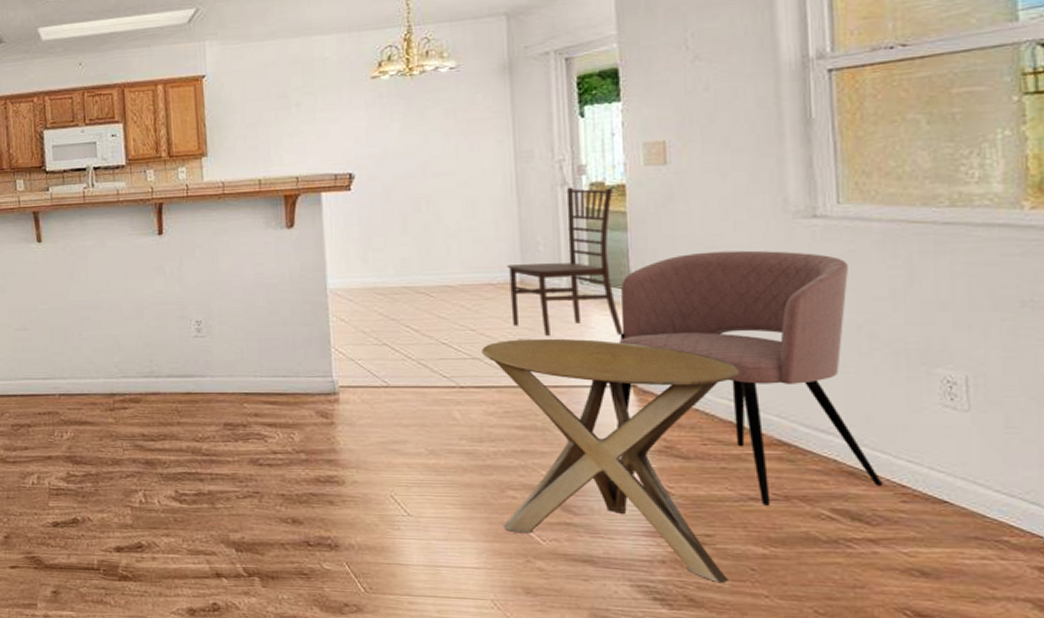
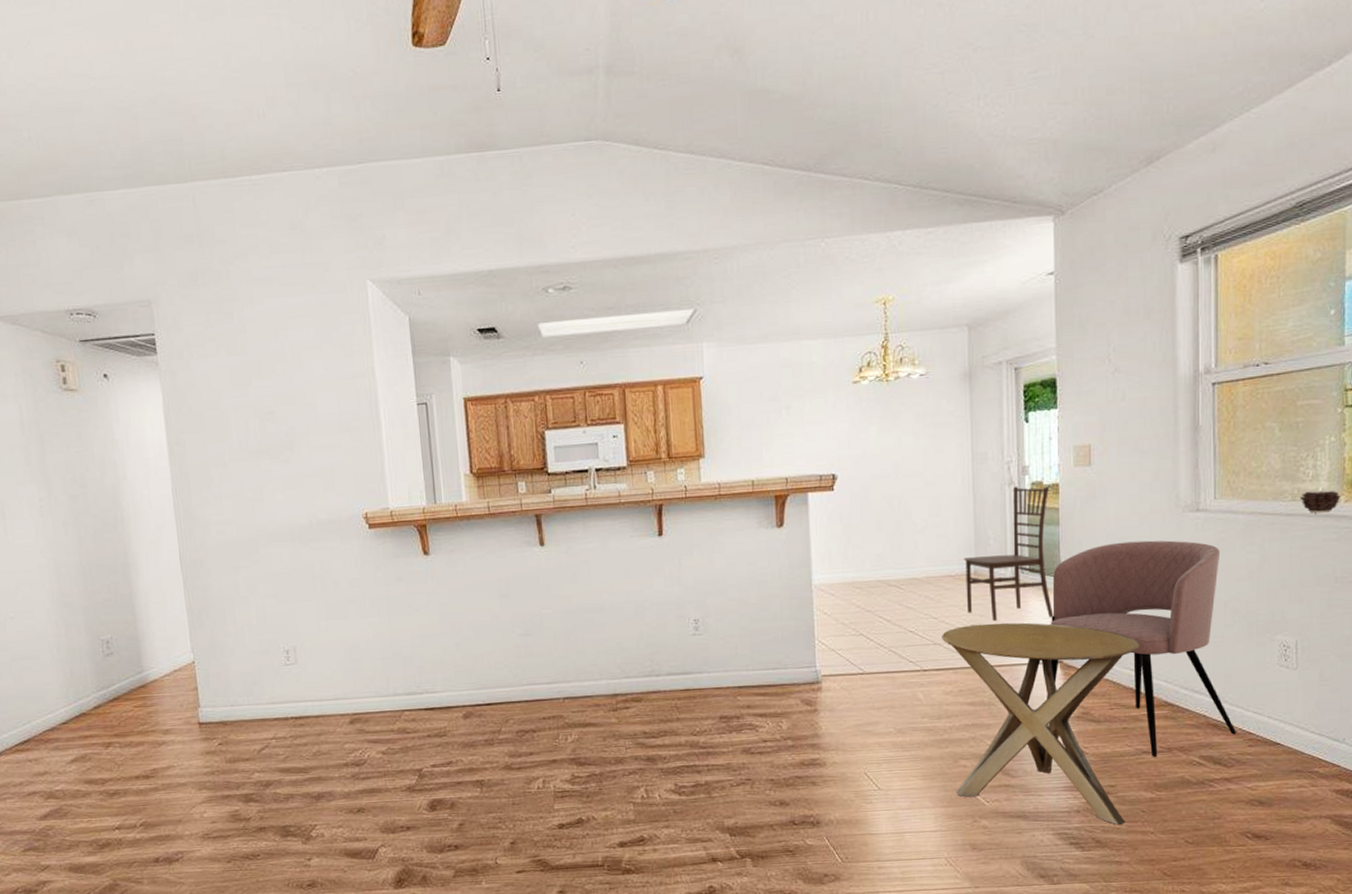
candle: none [961,190,1025,222] -> present [1299,486,1341,514]

